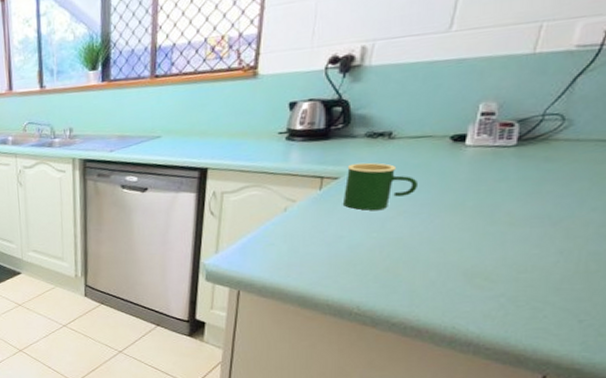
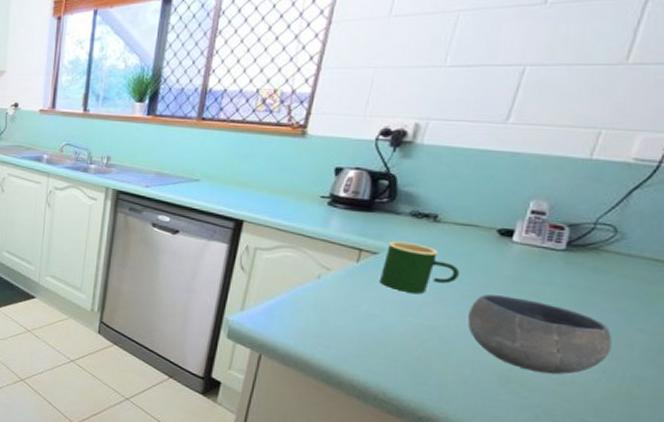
bowl: none [430,197,567,265] -> present [467,294,612,375]

